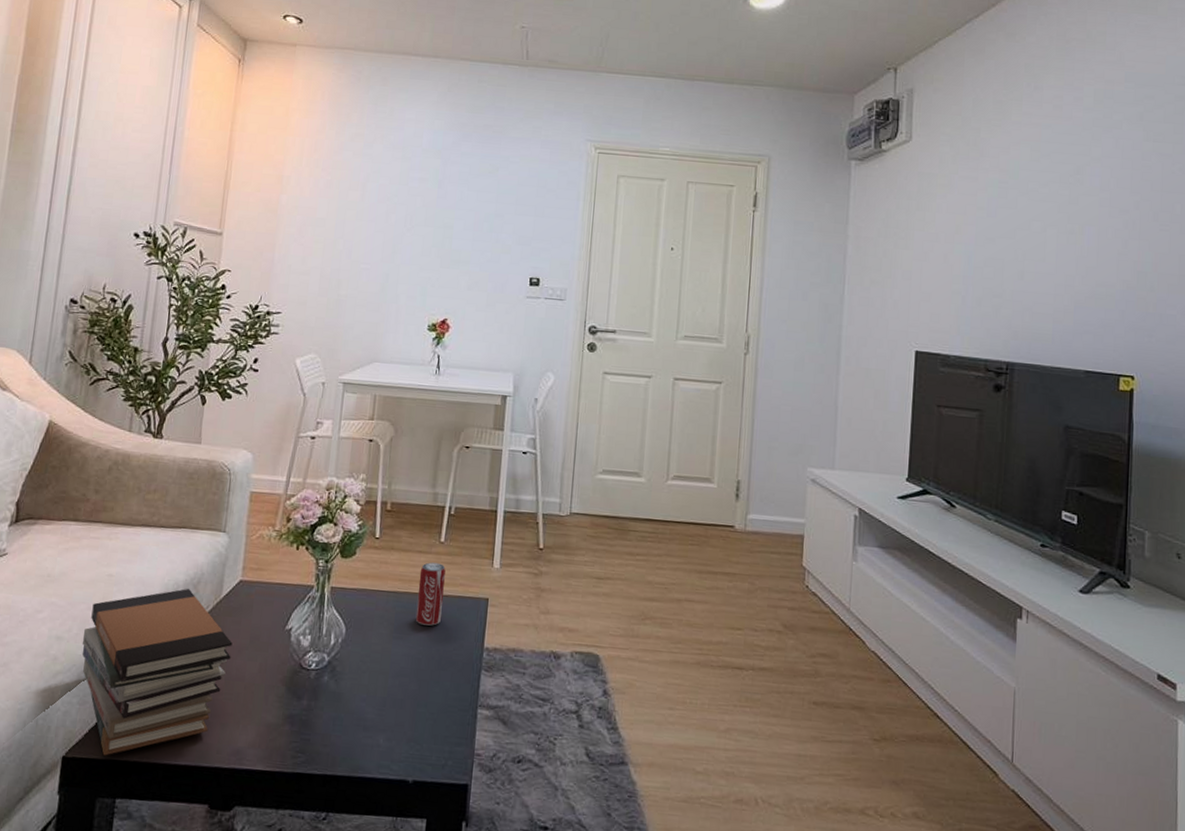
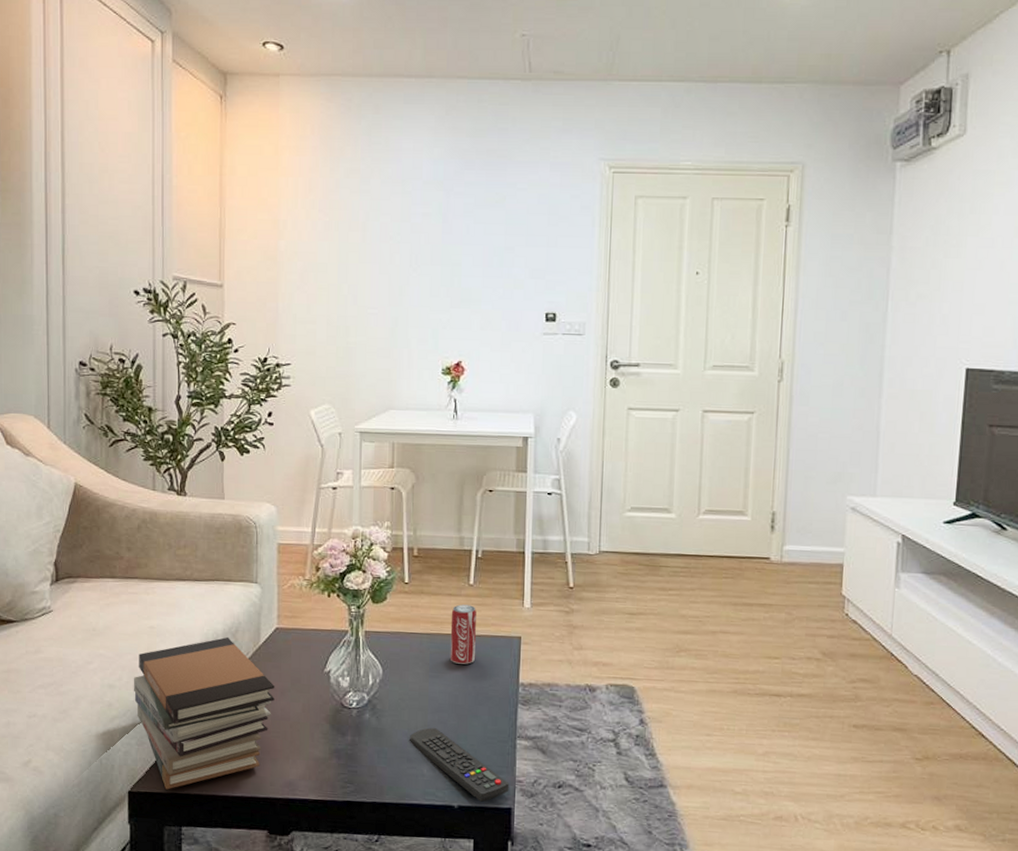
remote control: none [368,693,468,777] -> present [410,728,509,802]

